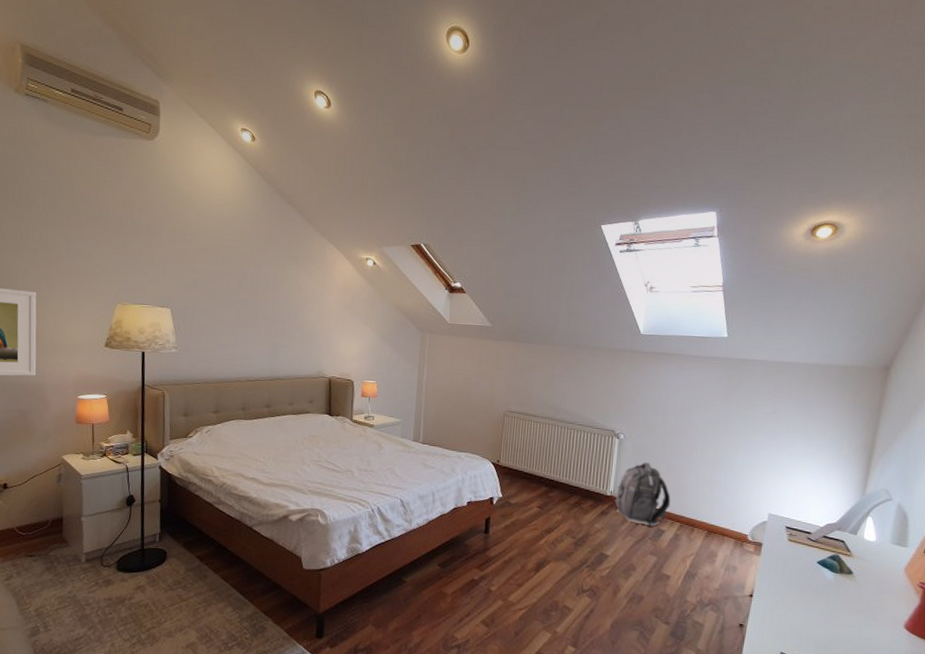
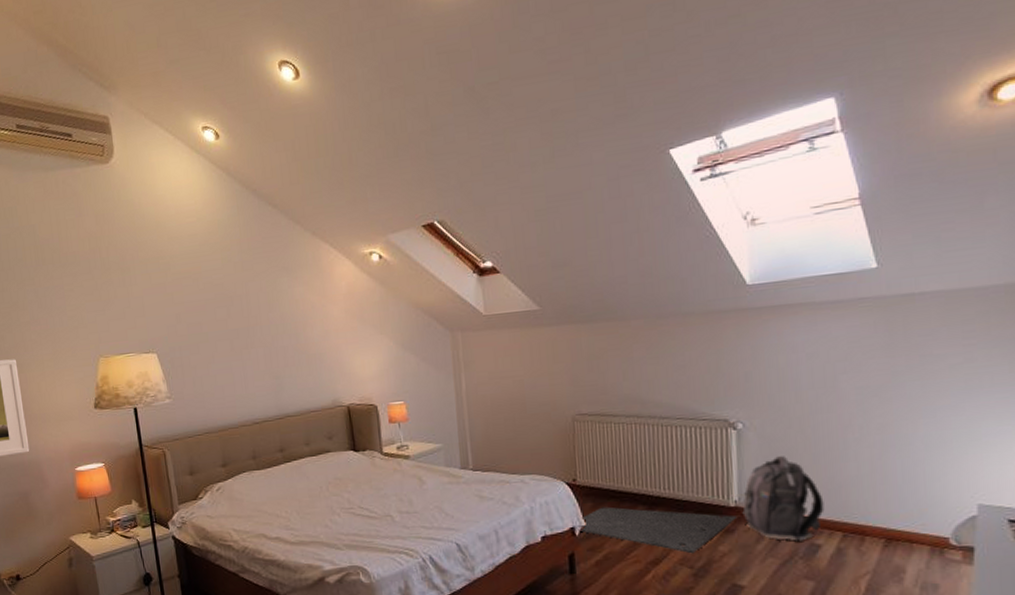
door mat: none [496,484,610,527] -> present [579,506,736,554]

